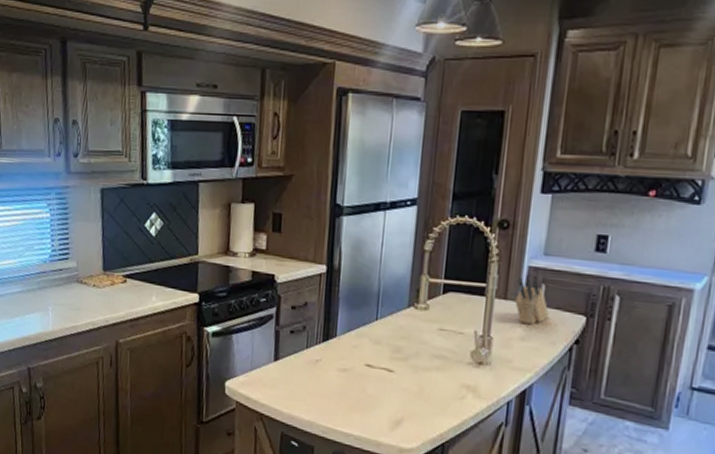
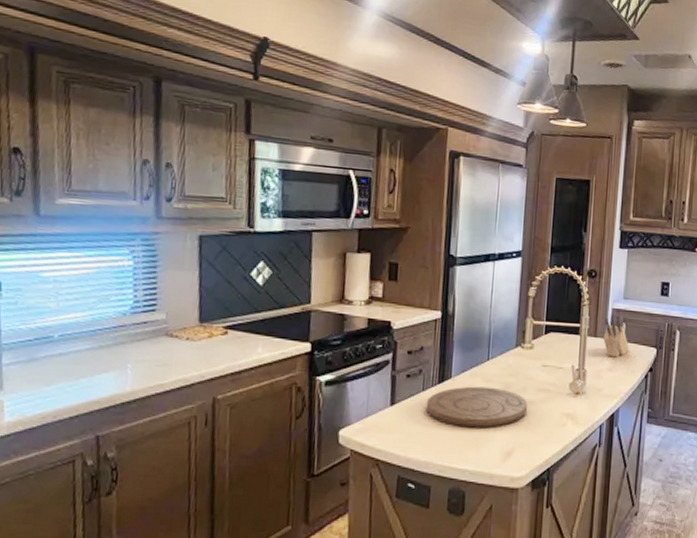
cutting board: none [310,346,421,393] -> present [426,386,528,428]

